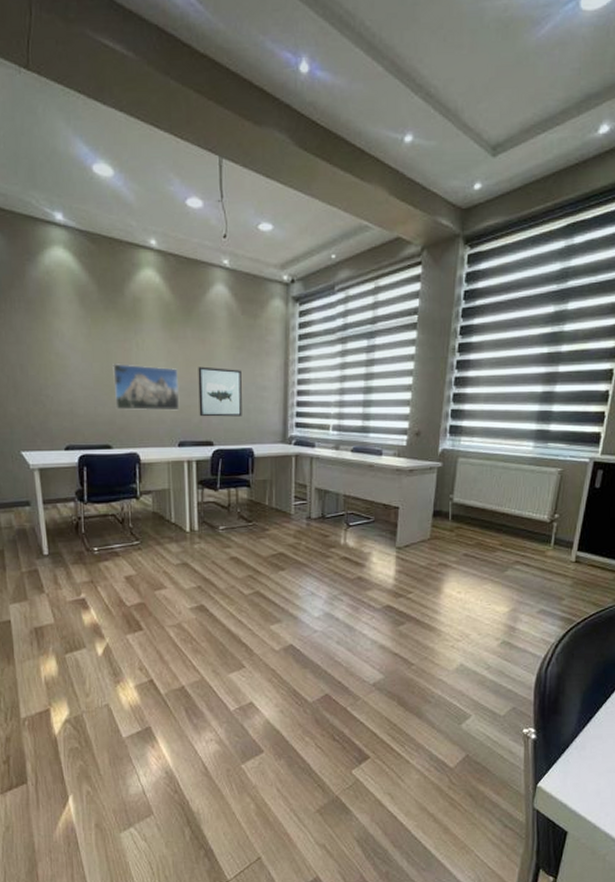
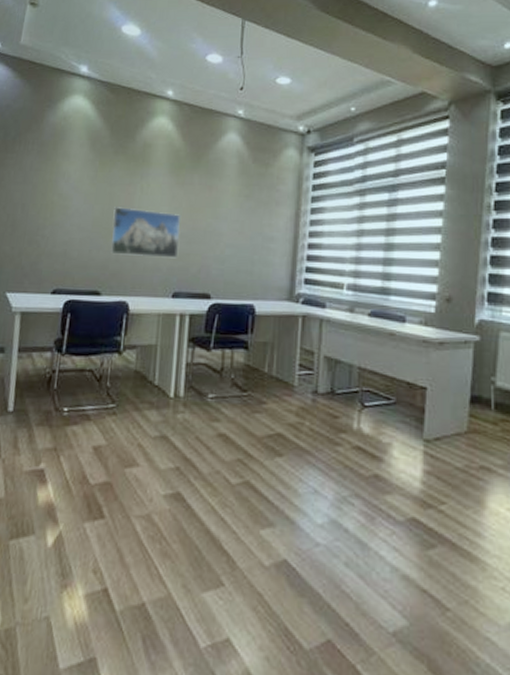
wall art: present [198,366,242,417] -> none [198,213,248,269]

